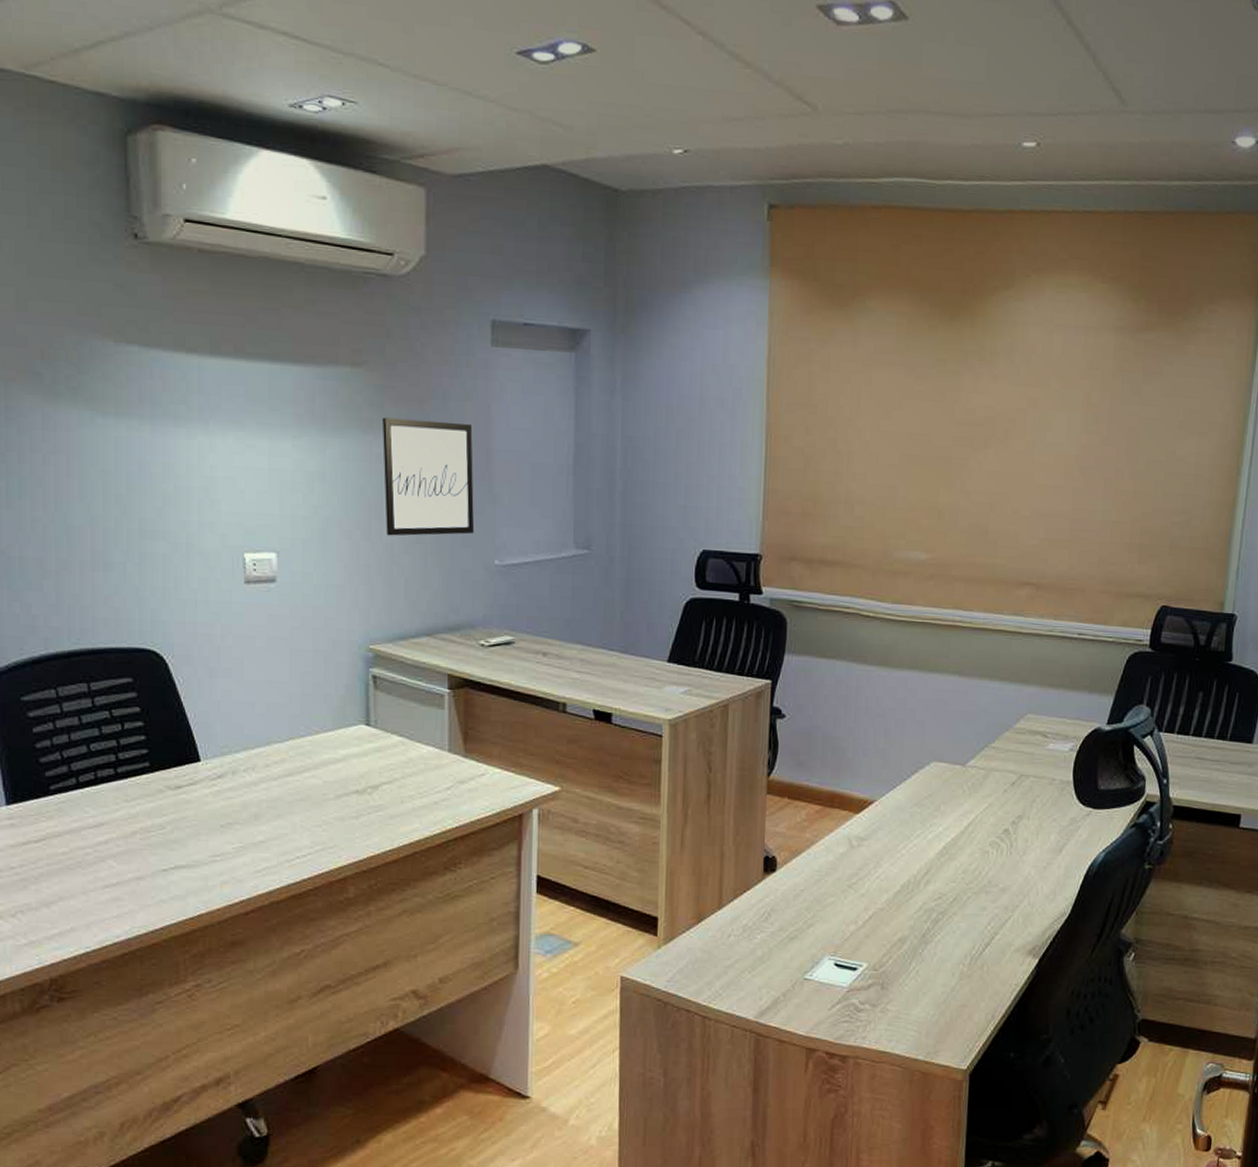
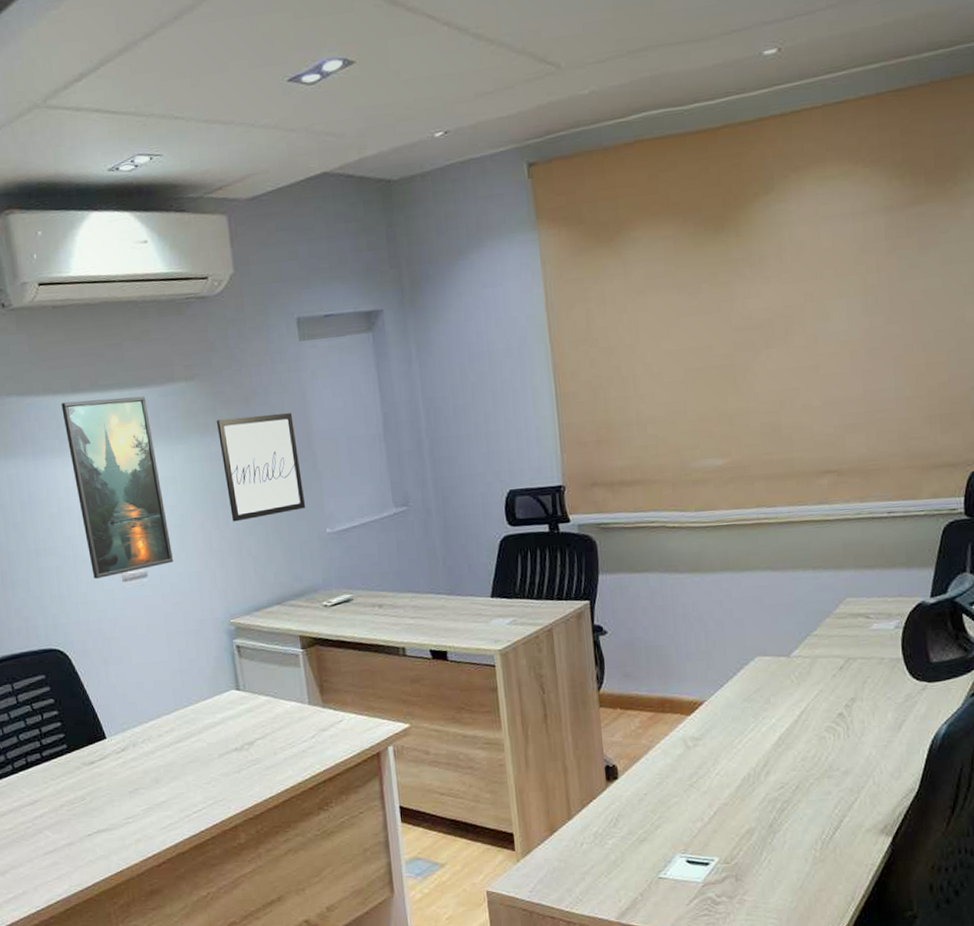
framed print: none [195,364,311,576] -> present [61,396,174,579]

